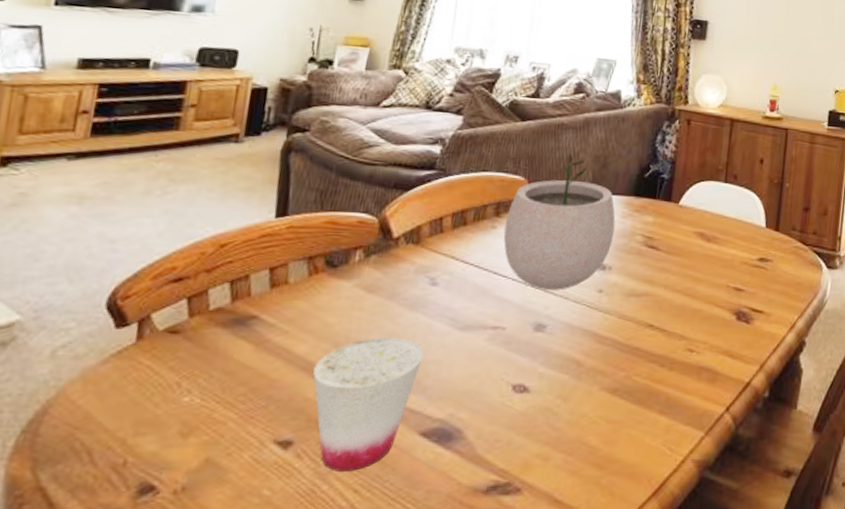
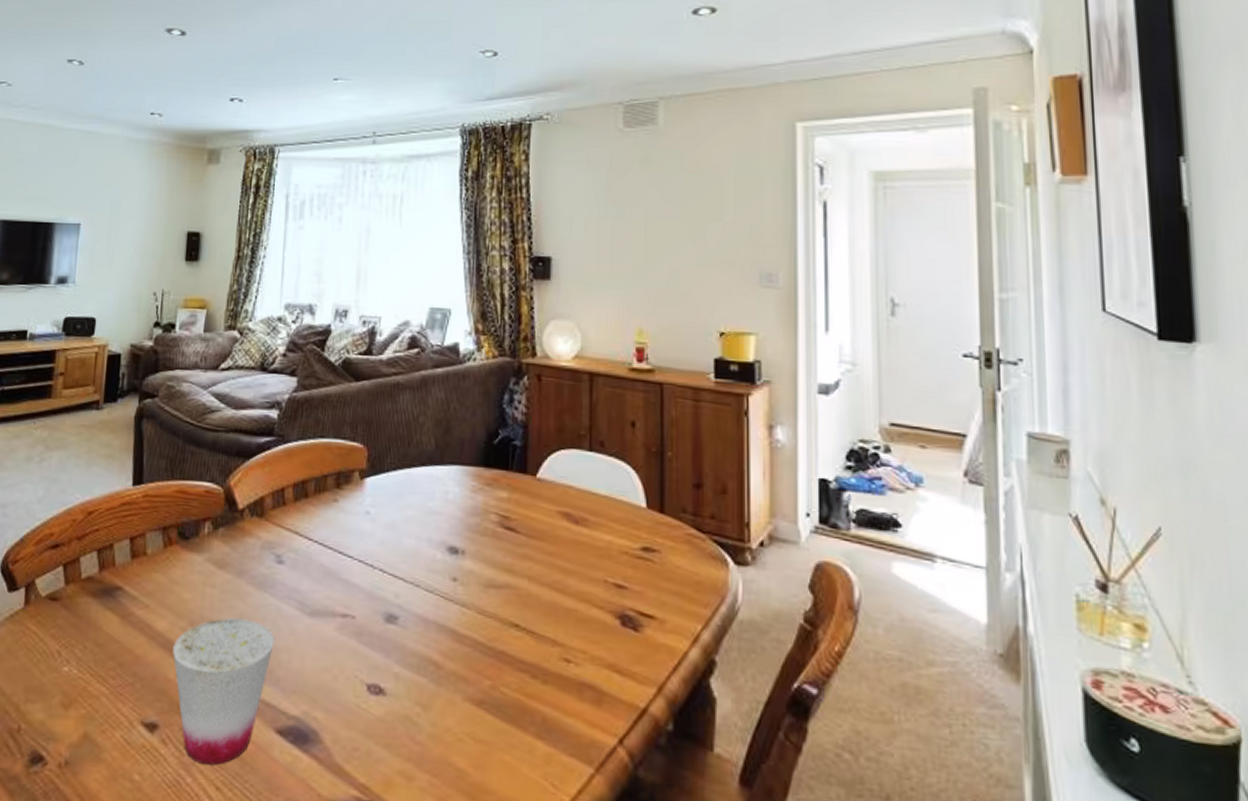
plant pot: present [503,154,616,290] -> none [346,418,465,576]

